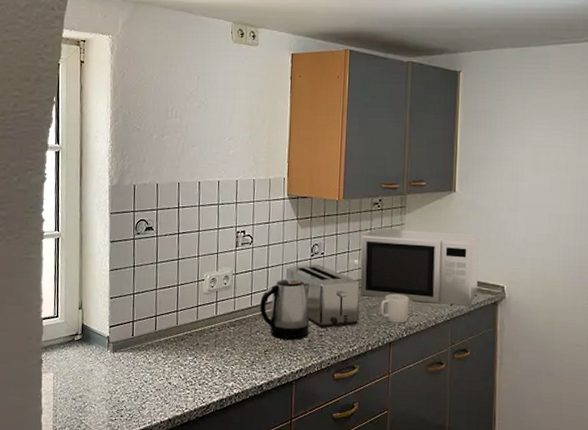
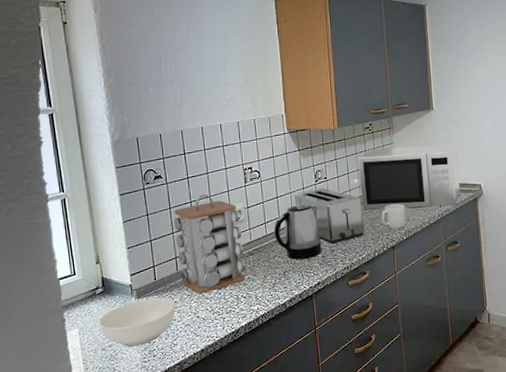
bowl: none [73,354,150,402] -> present [99,298,176,347]
spice rack: none [158,252,226,359] -> present [174,194,246,294]

